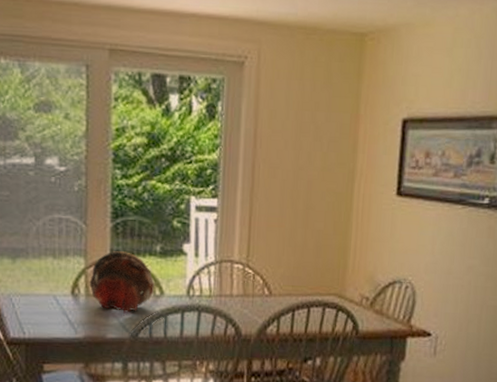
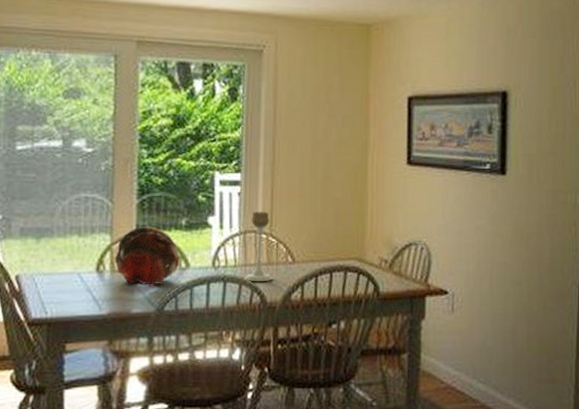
candle holder: none [219,240,248,314] -> present [244,212,273,282]

